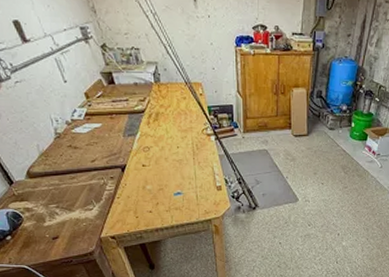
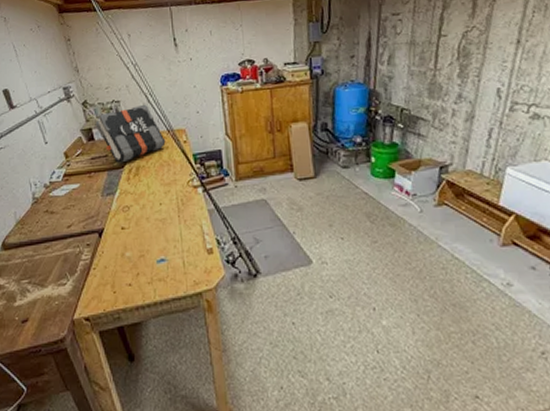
book: none [115,55,183,108] -> present [95,104,166,164]

